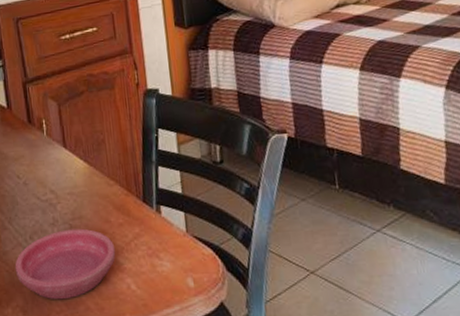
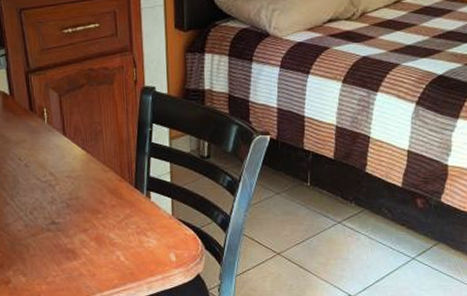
saucer: present [15,228,116,300] -> none [16,207,108,266]

